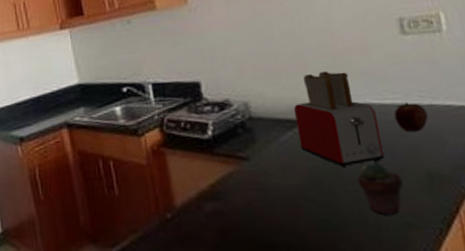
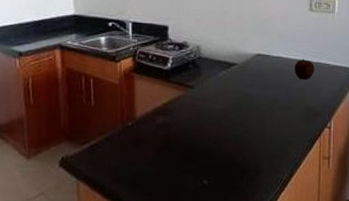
toaster: present [293,70,385,167] -> none [230,29,283,99]
potted succulent: present [356,163,404,216] -> none [263,99,291,135]

